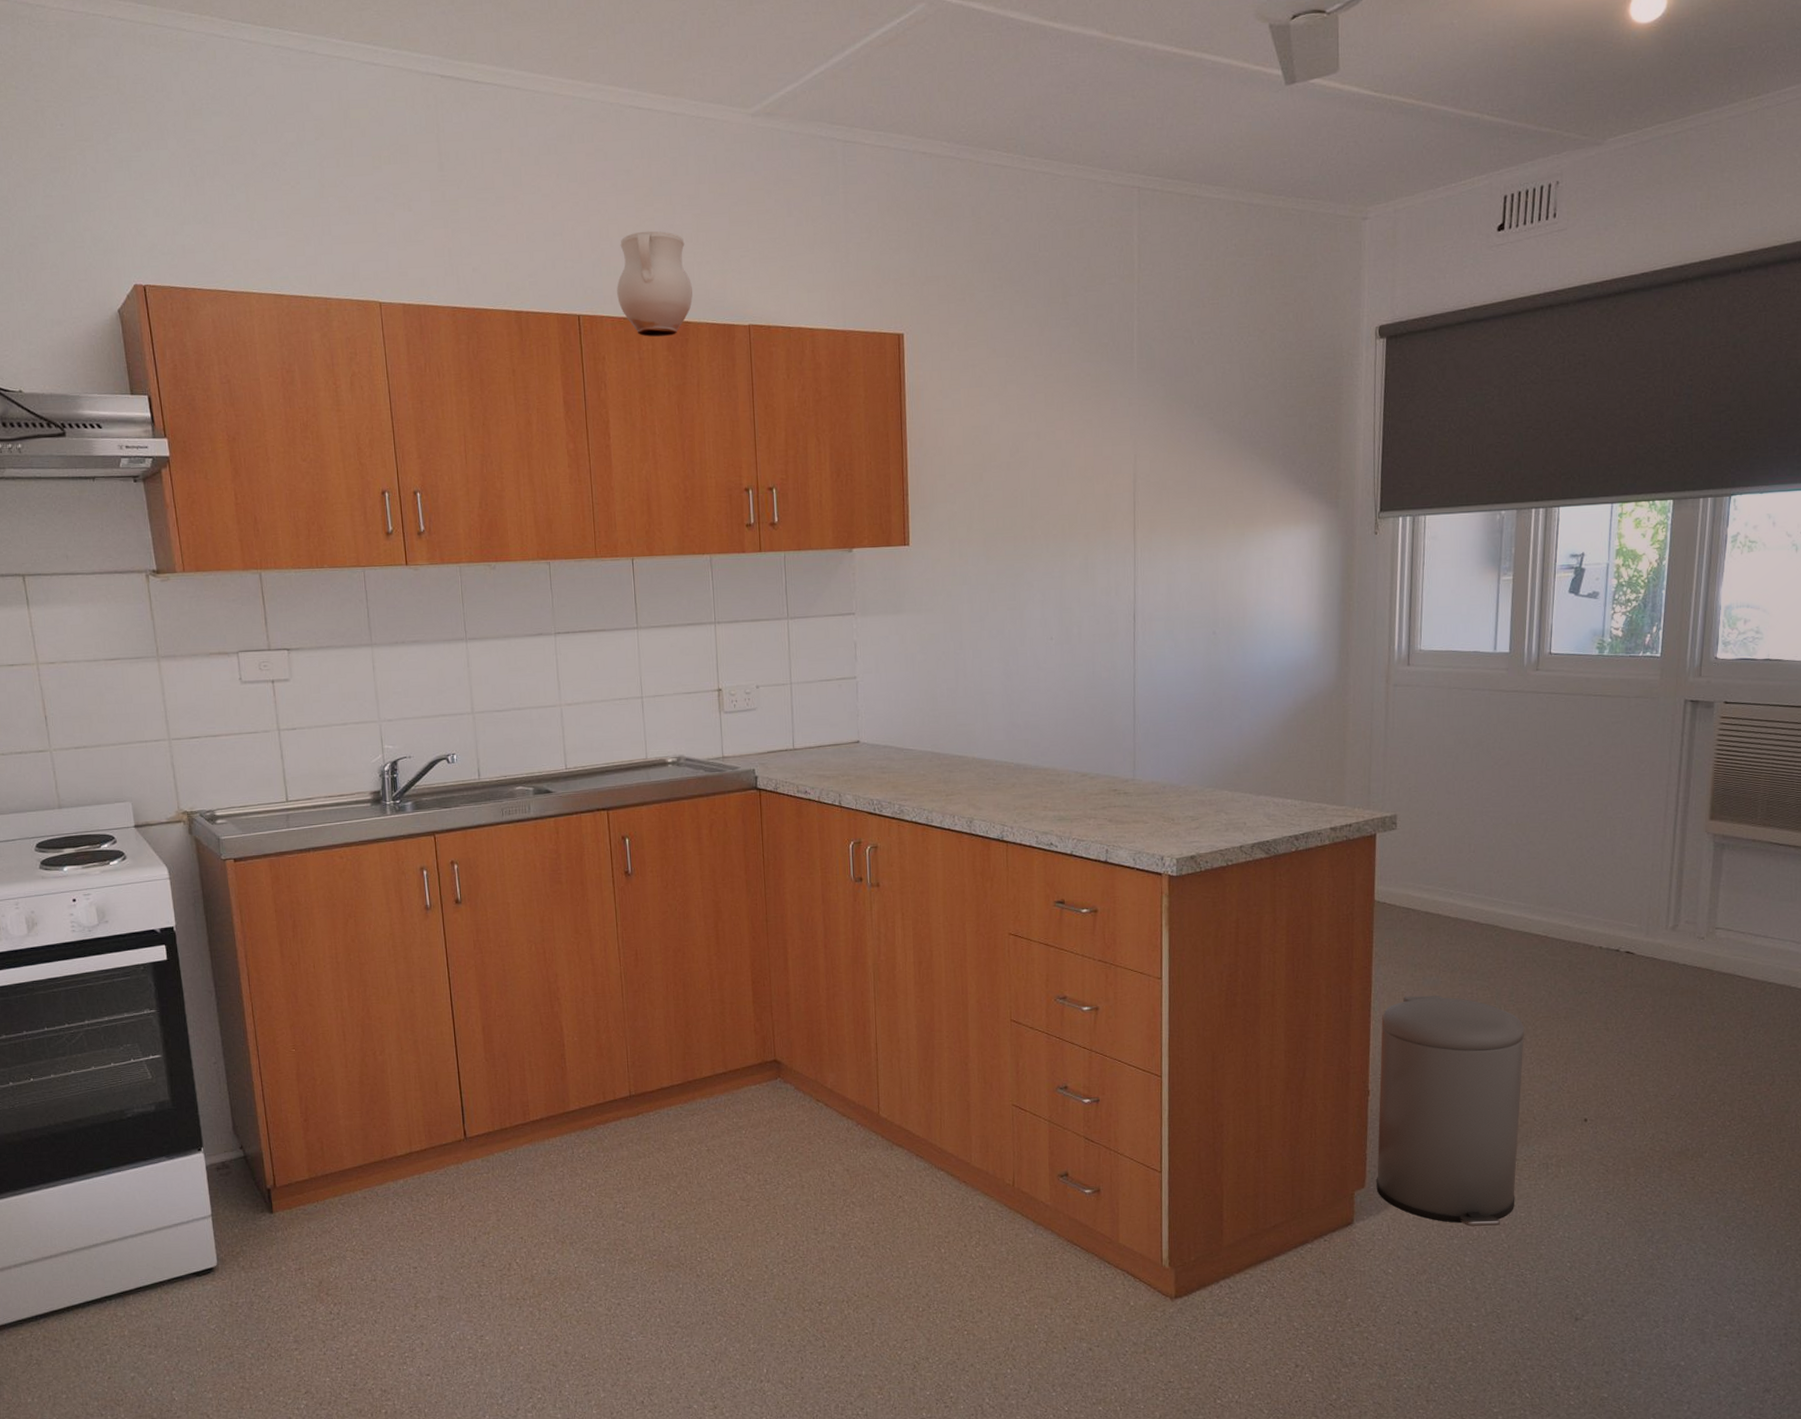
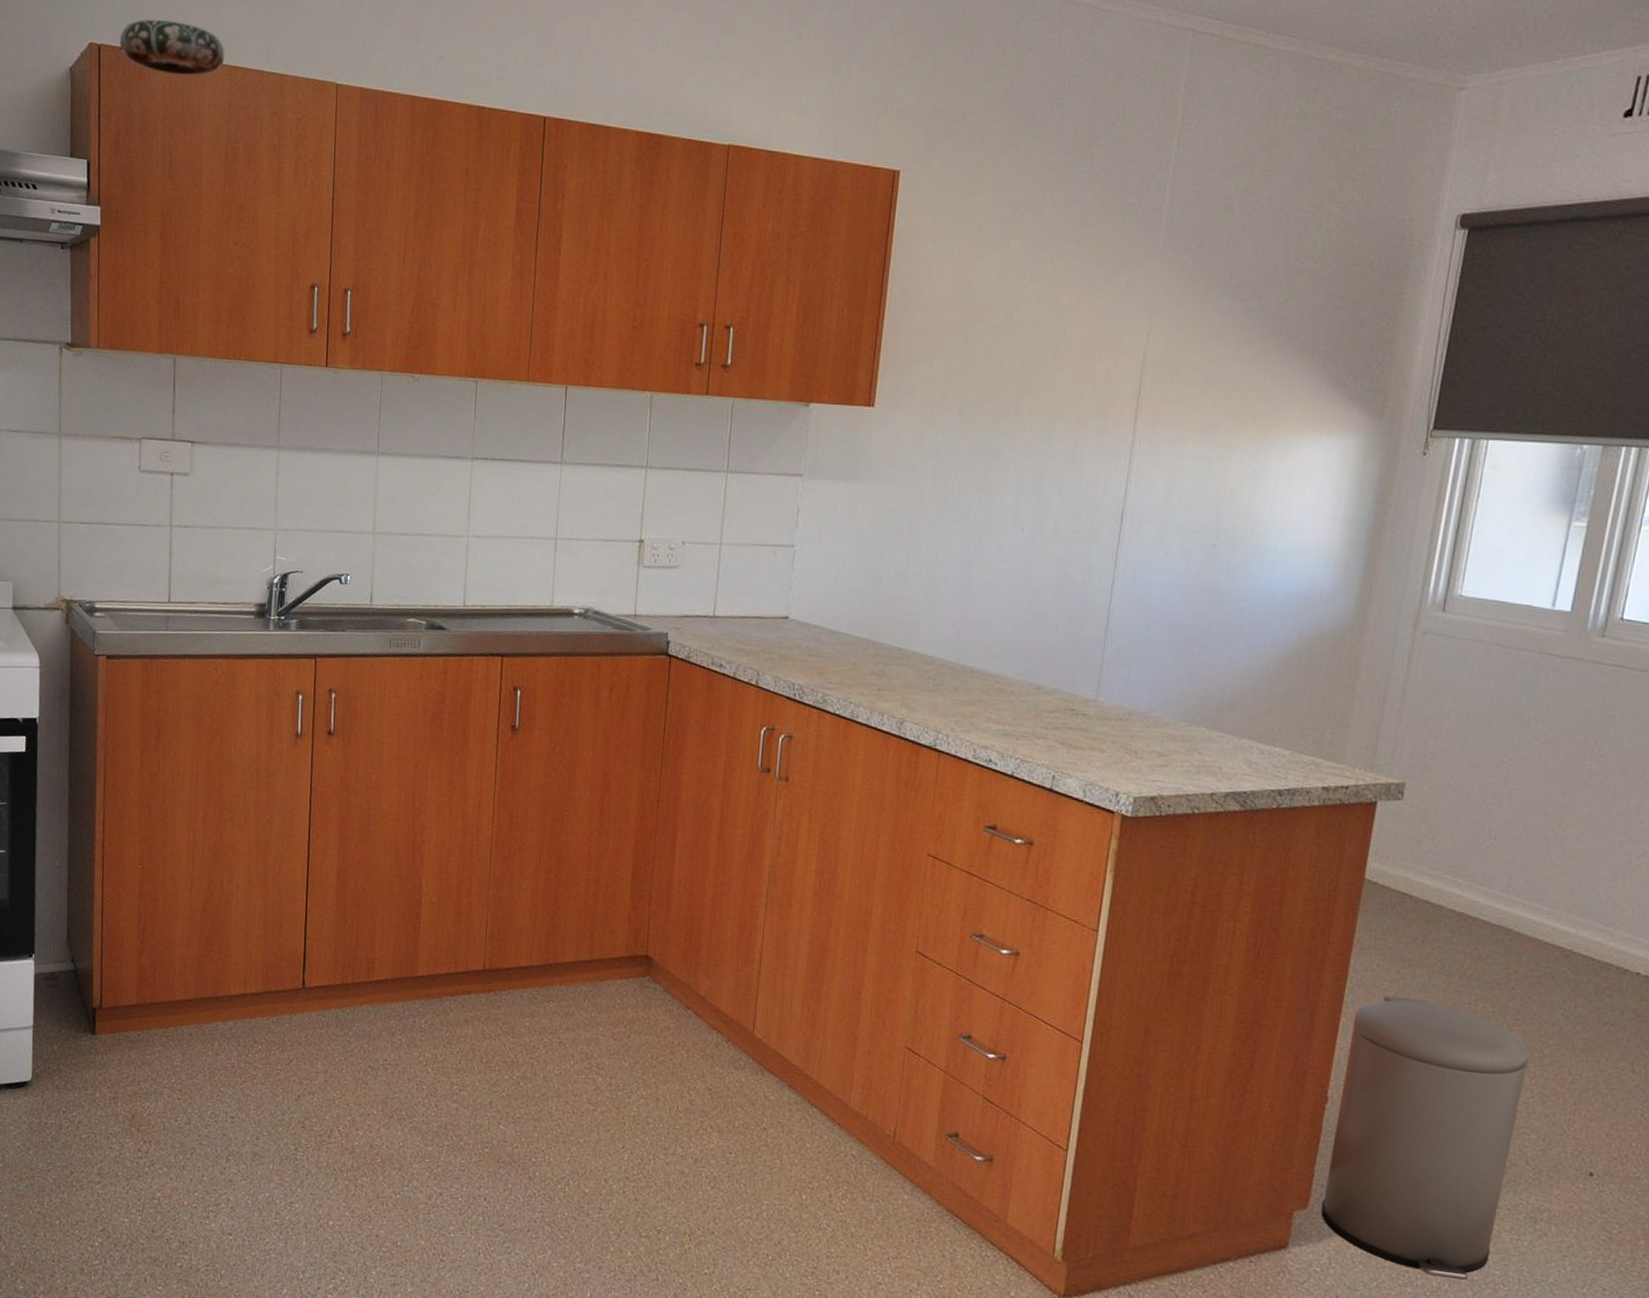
decorative bowl: none [163,256,269,308] -> present [119,19,225,77]
ceramic jug: present [617,230,693,337] -> none [589,32,672,150]

